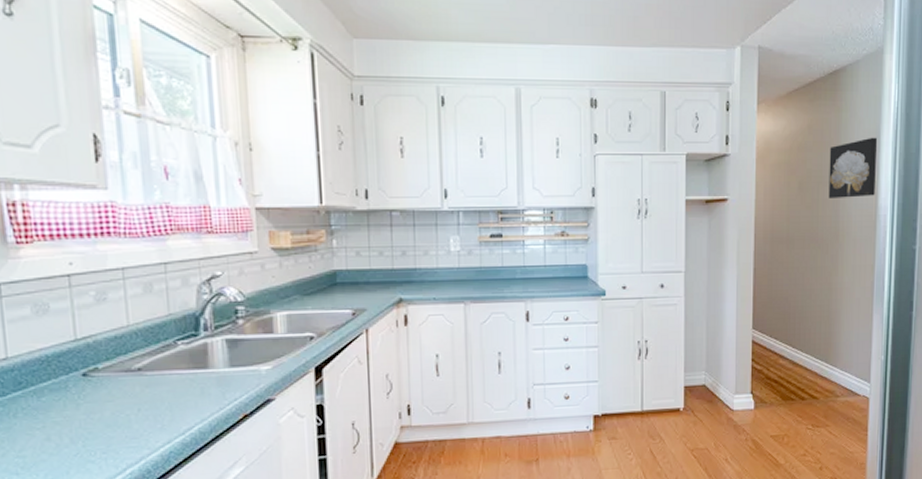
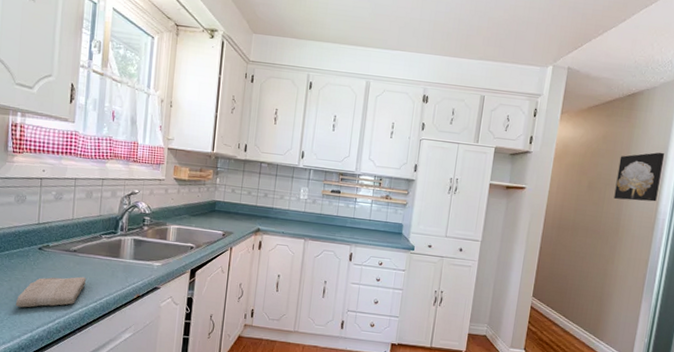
washcloth: none [58,403,164,462] -> present [15,276,87,308]

